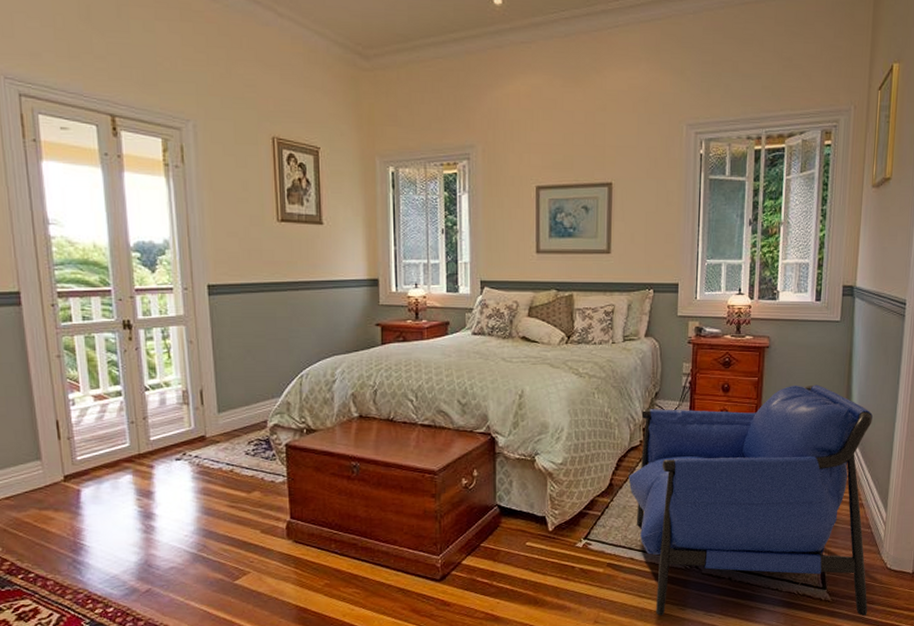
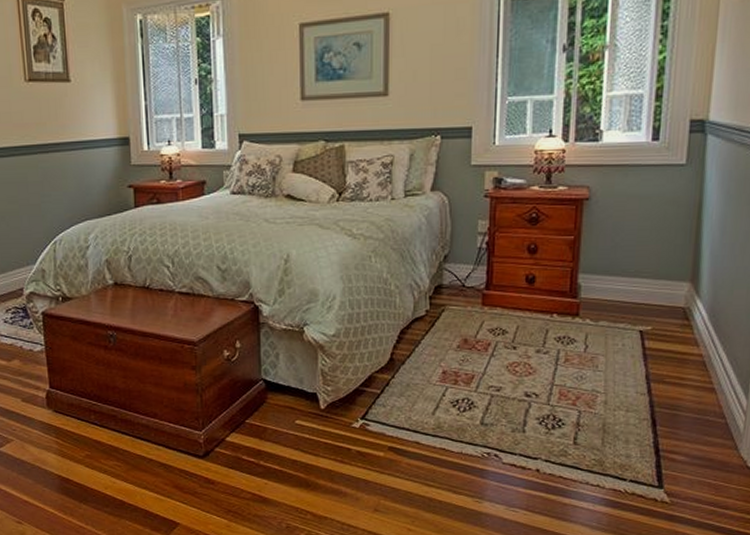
armchair: present [628,384,873,616] -> none [412,243,730,522]

